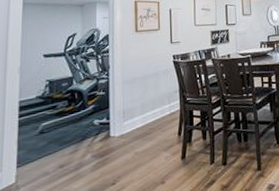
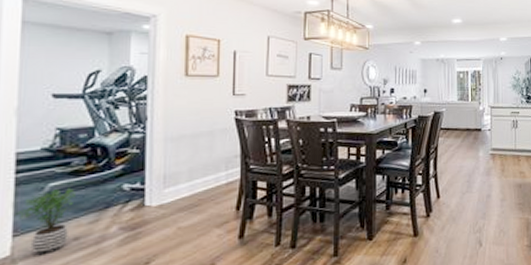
potted plant: none [19,125,61,182] -> present [15,187,77,256]

